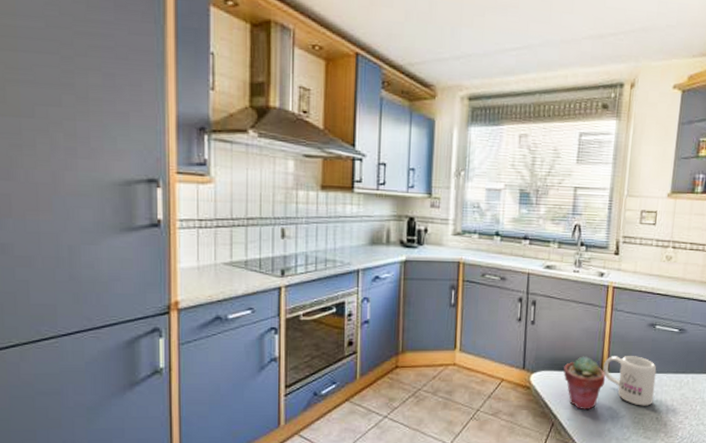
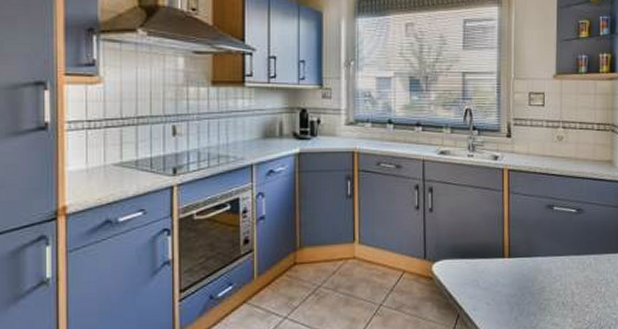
potted succulent: present [563,356,606,409] -> none [465,242,508,298]
mug: present [603,356,657,406] -> none [505,239,558,291]

